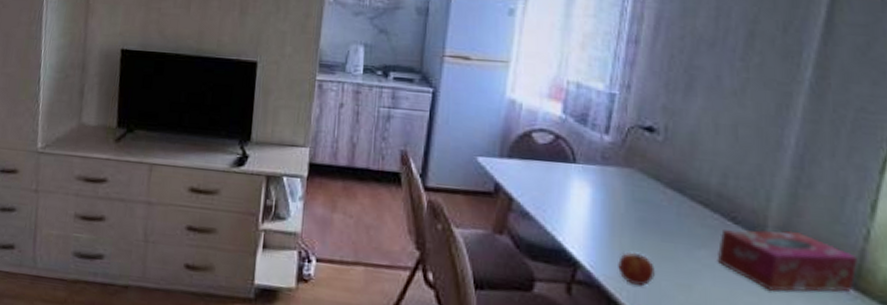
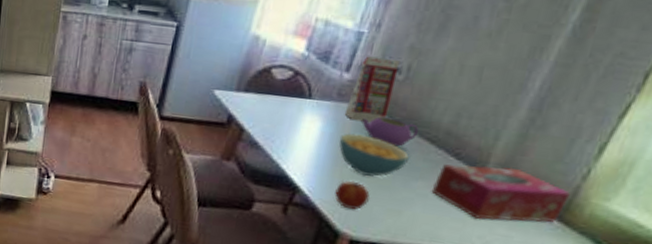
gift box: none [612,117,656,187] -> present [344,56,400,123]
cereal bowl: none [612,199,687,247] -> present [338,133,410,177]
teapot: none [629,180,690,212] -> present [360,116,419,147]

